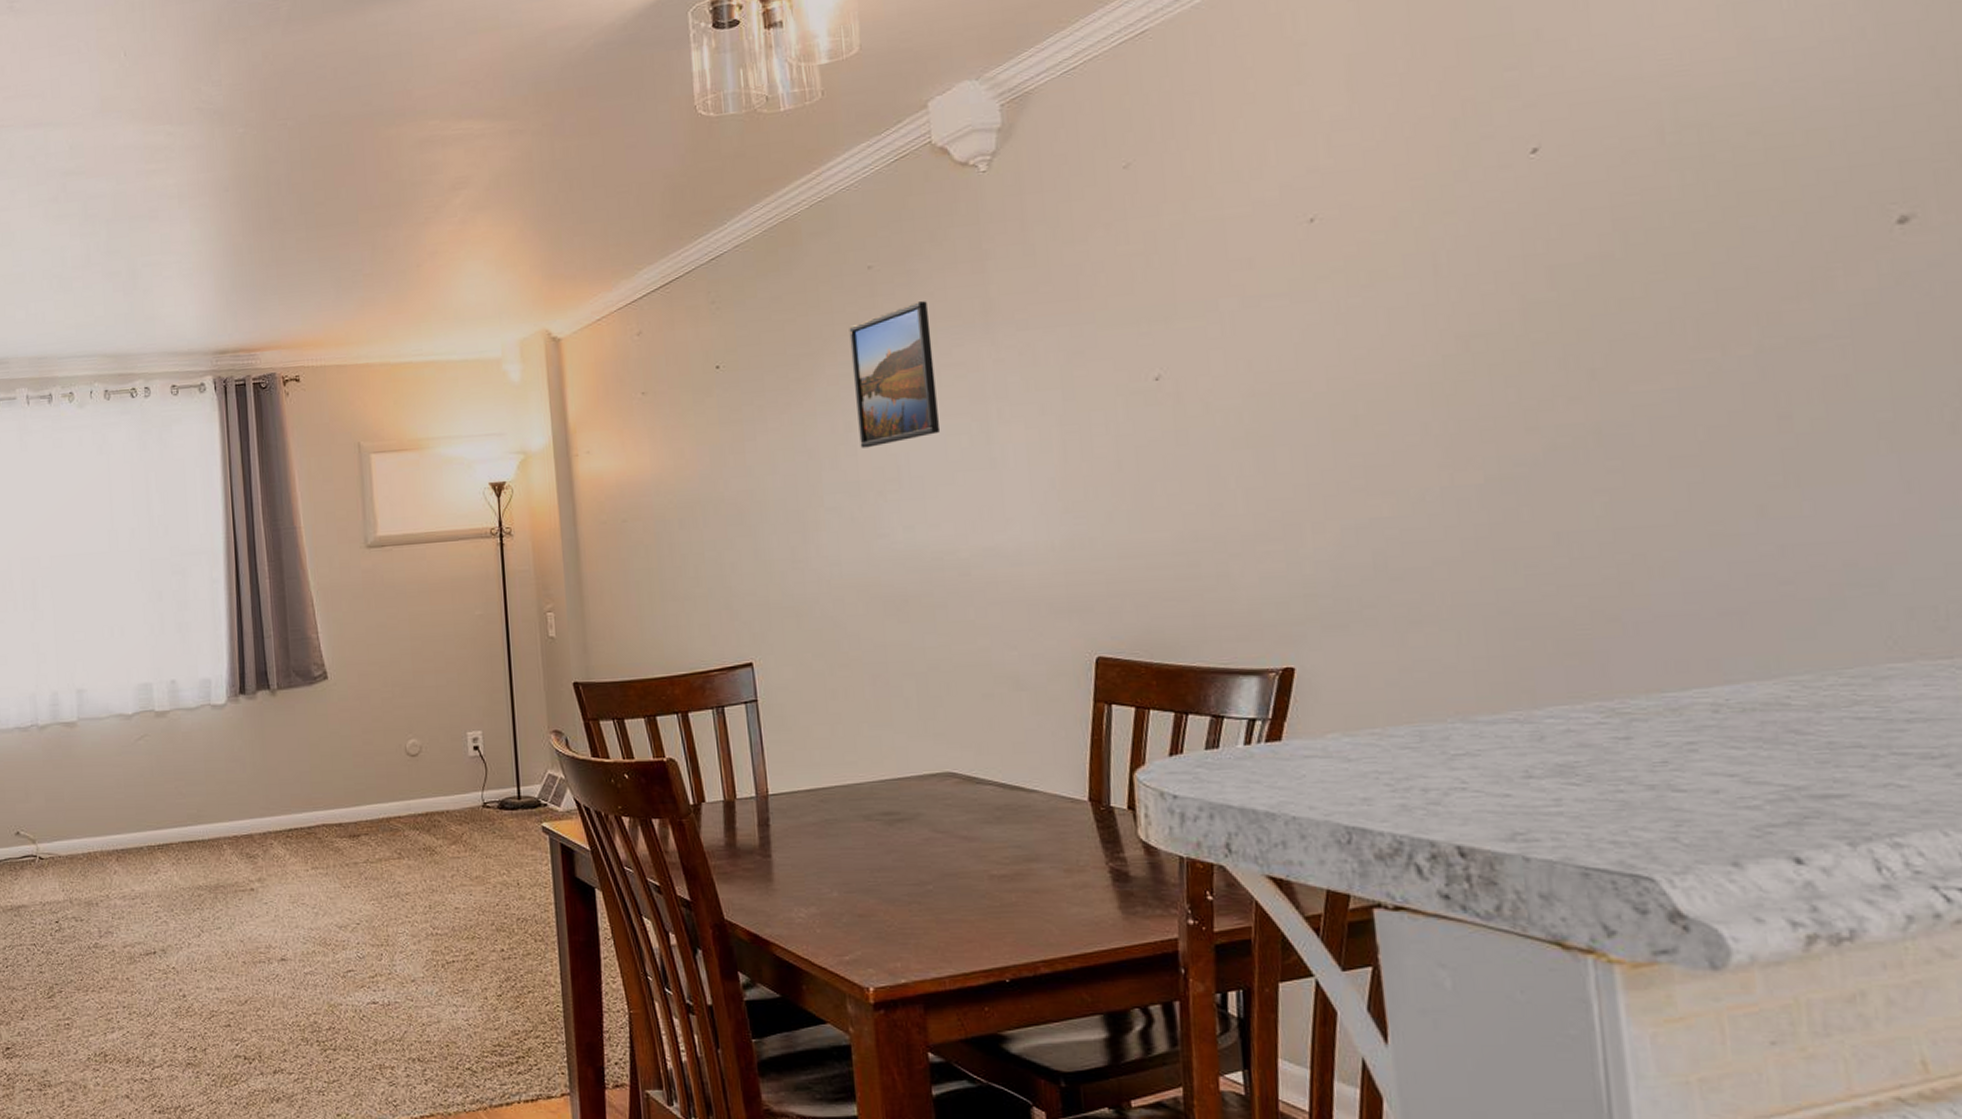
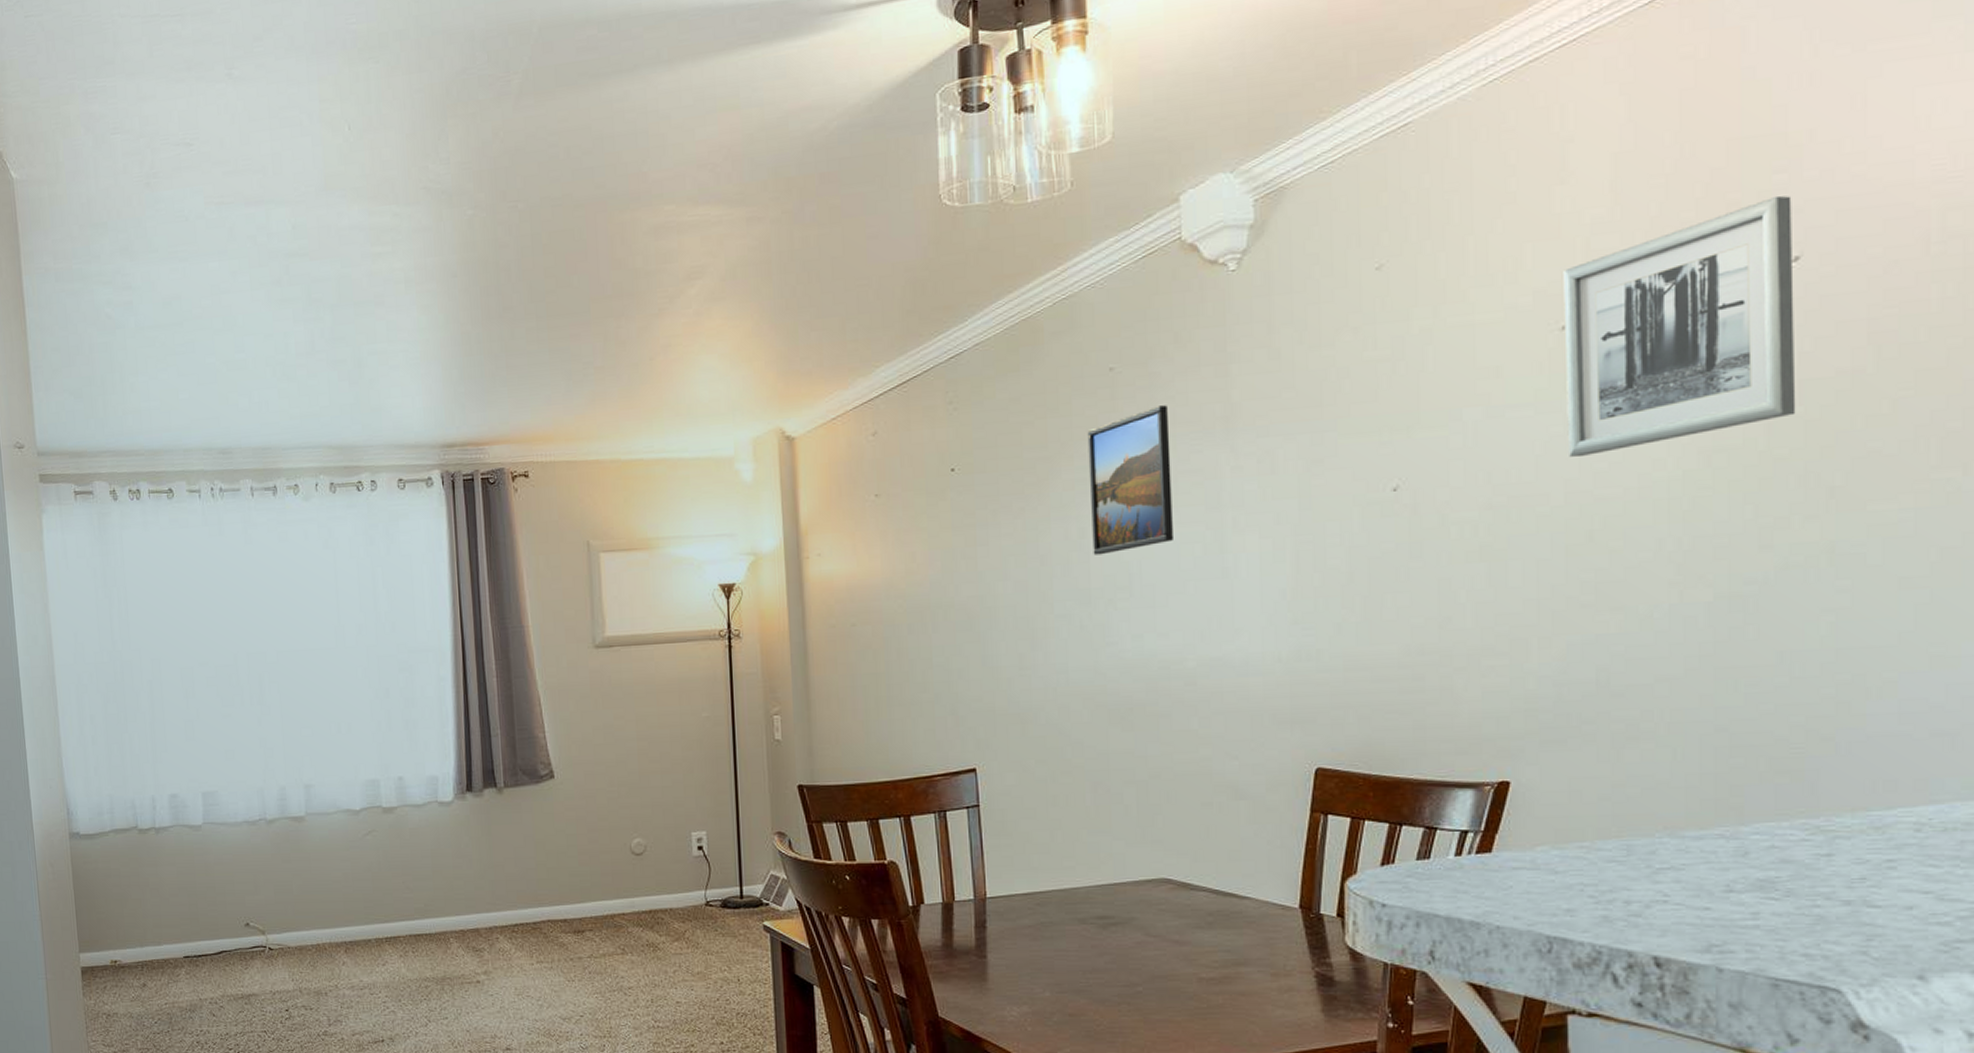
wall art: none [1307,91,1549,344] -> present [1563,196,1796,457]

